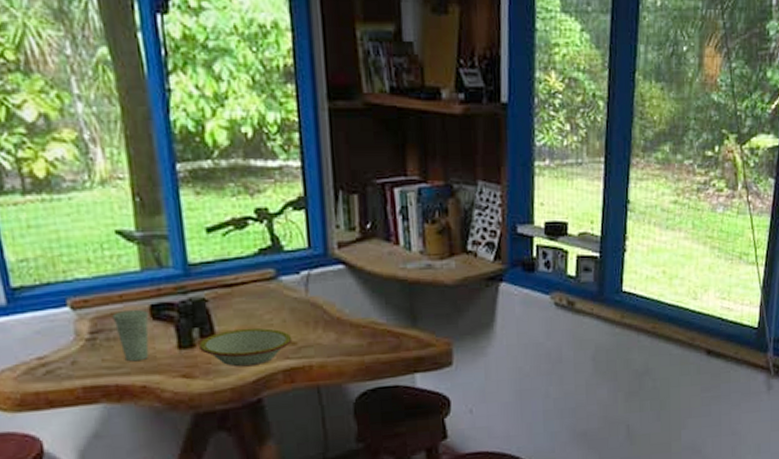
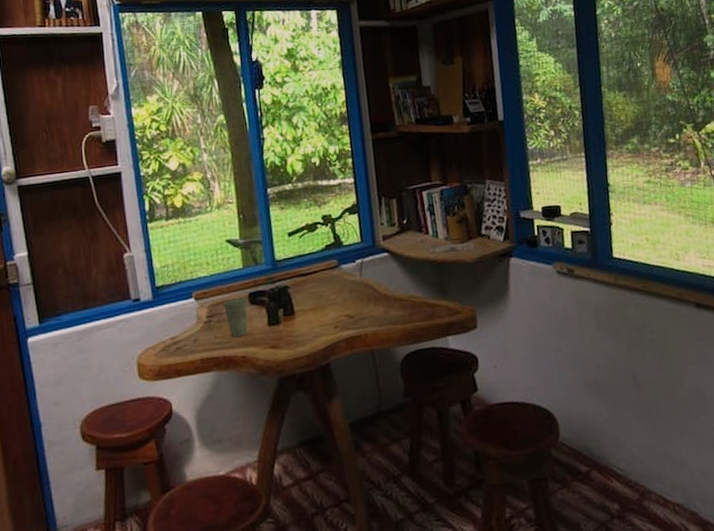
bowl: present [199,328,293,367] -> none [283,306,352,338]

